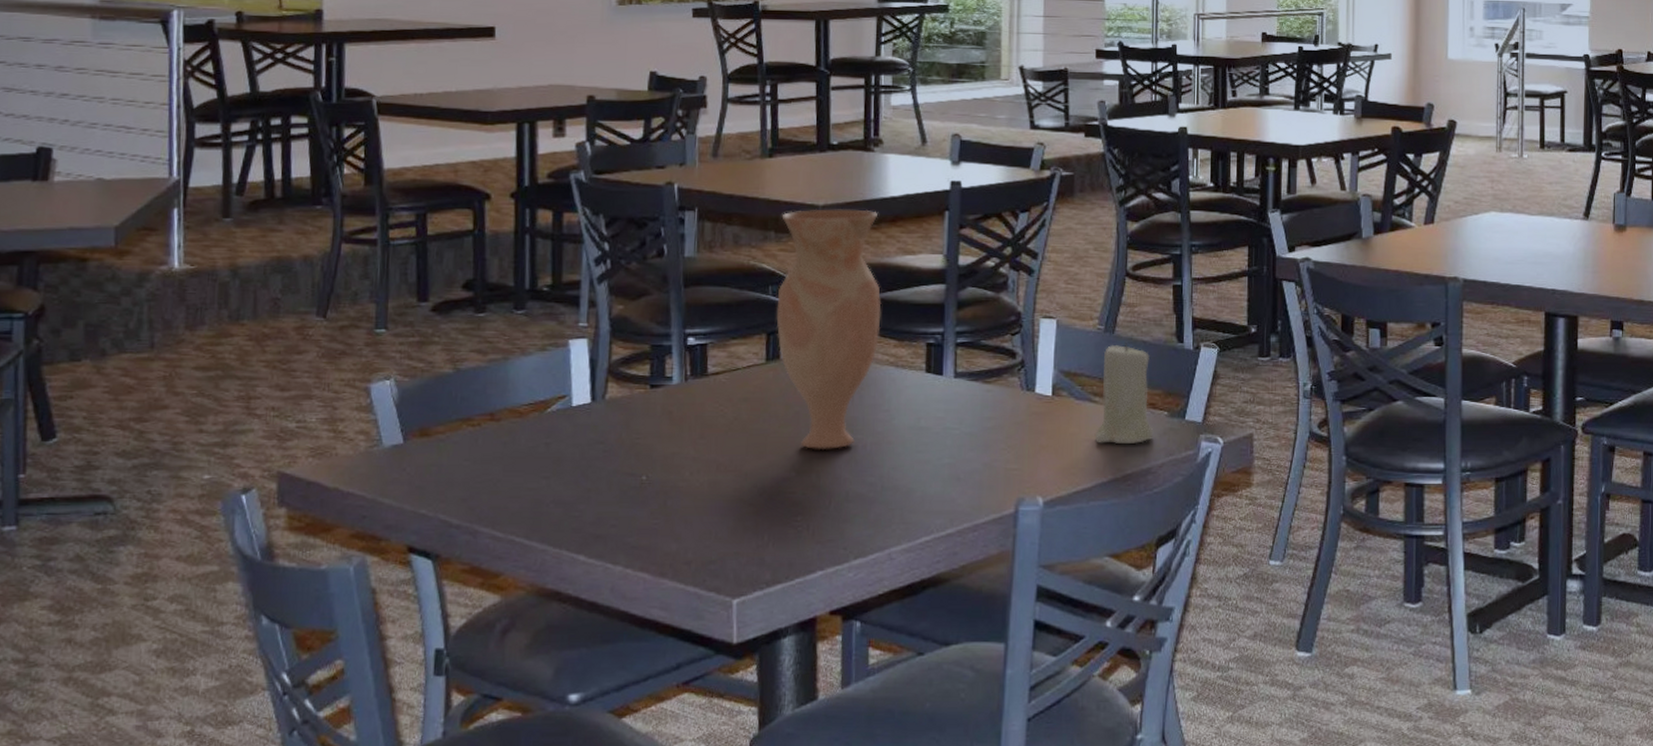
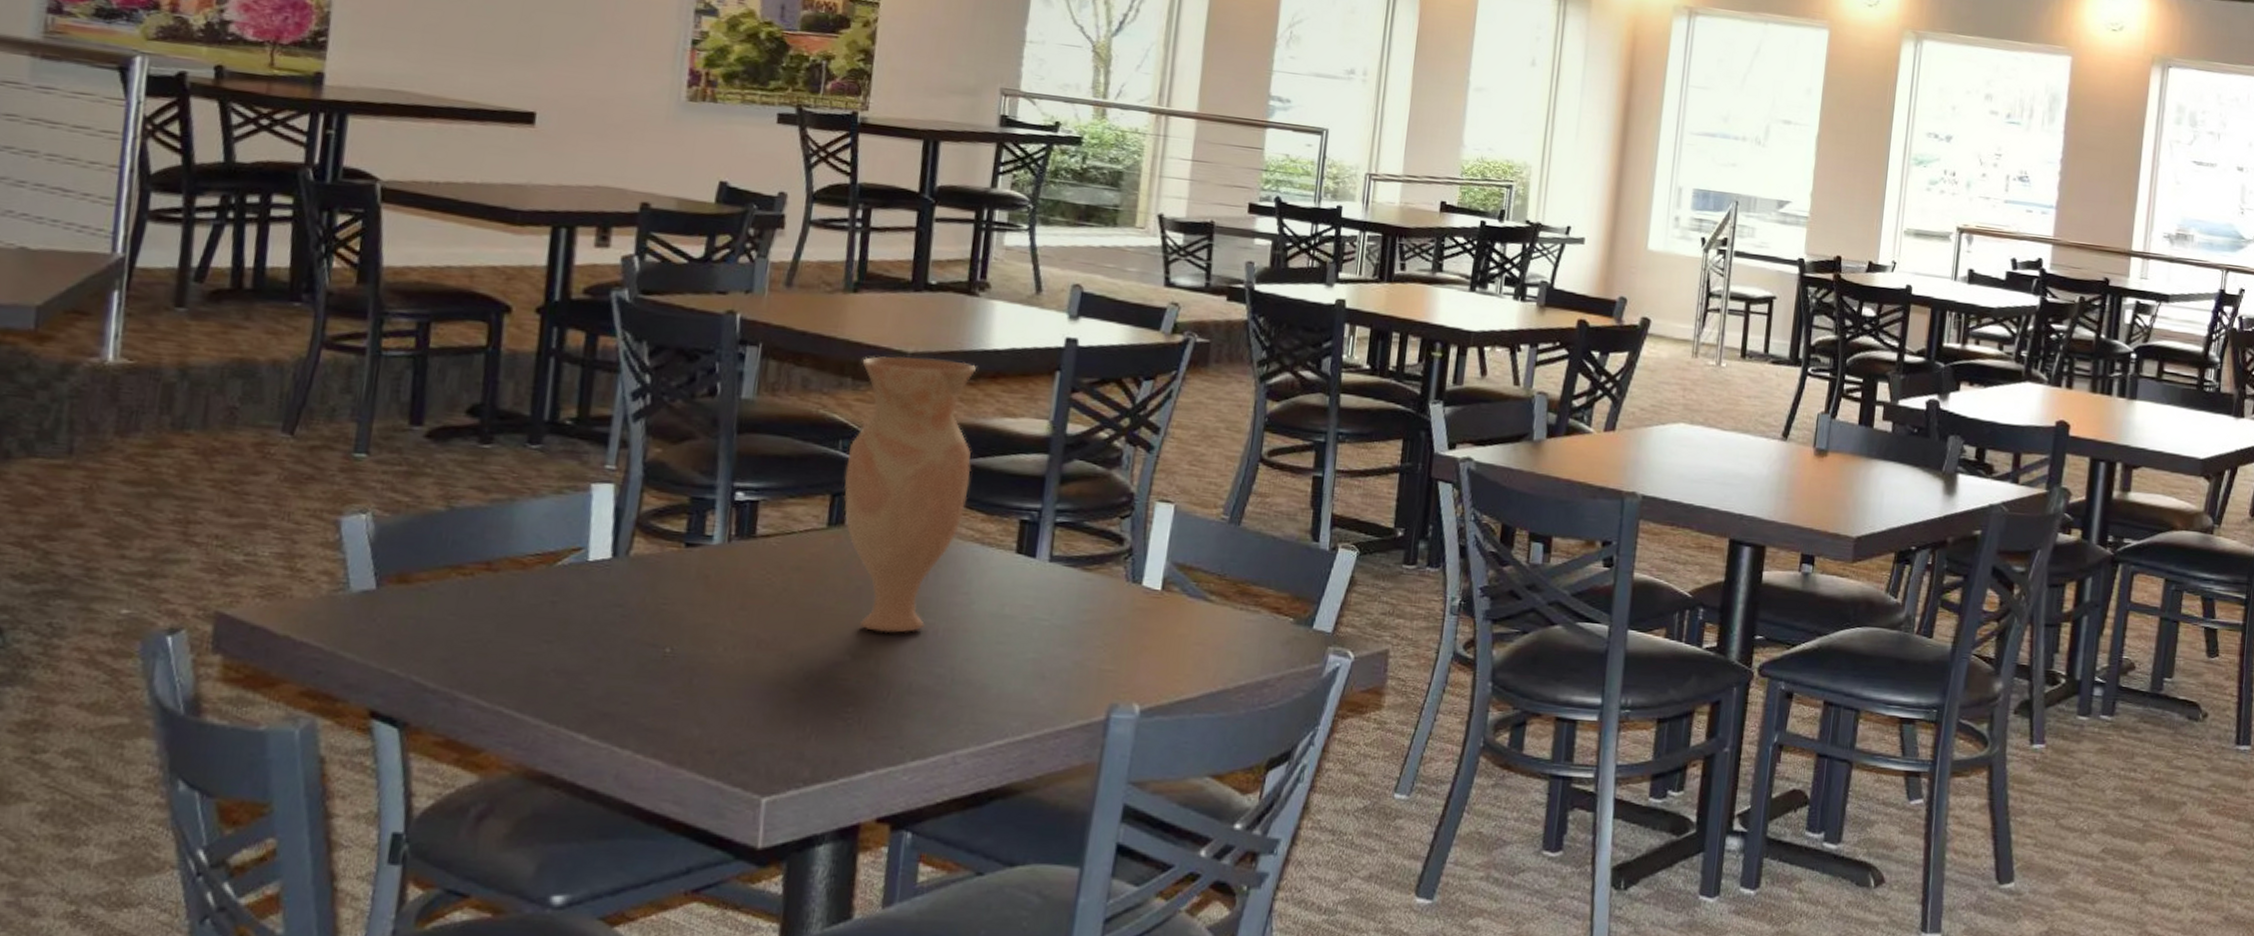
candle: present [1094,342,1154,445] -> none [1206,535,1279,652]

